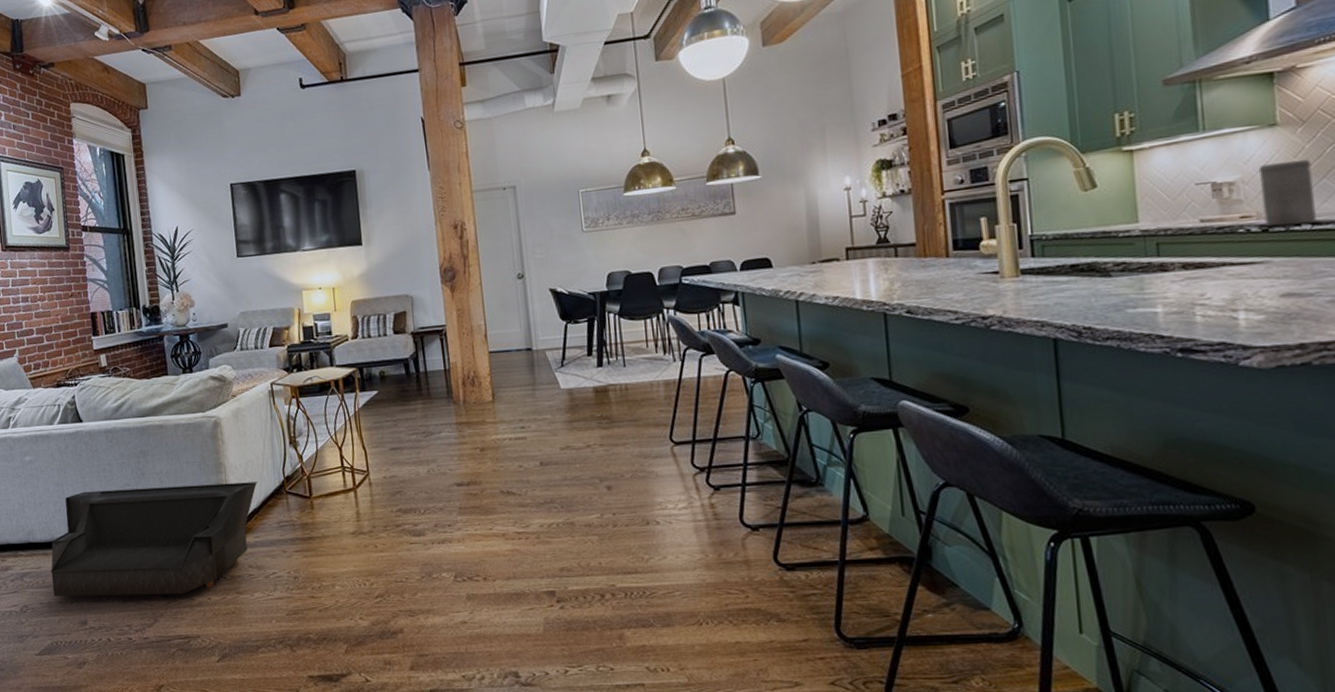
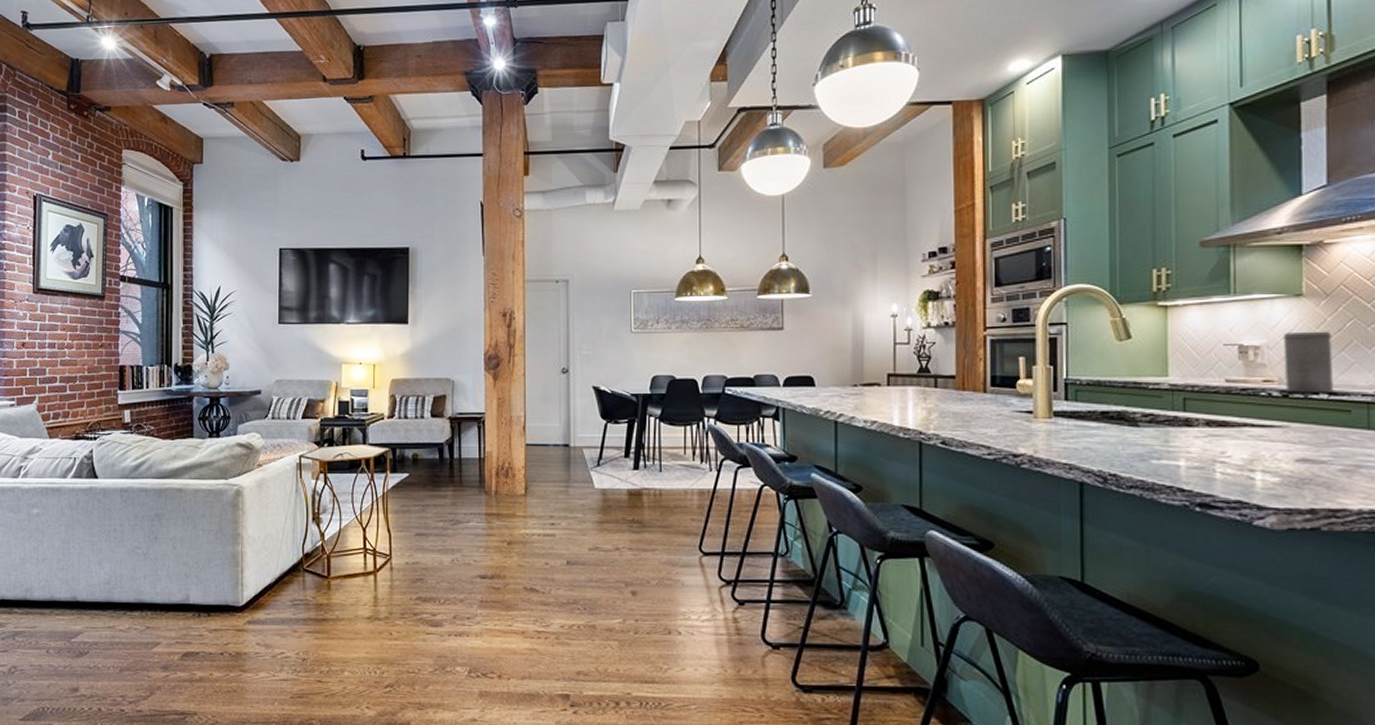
dog bed: present [50,482,258,597] -> none [45,551,275,668]

